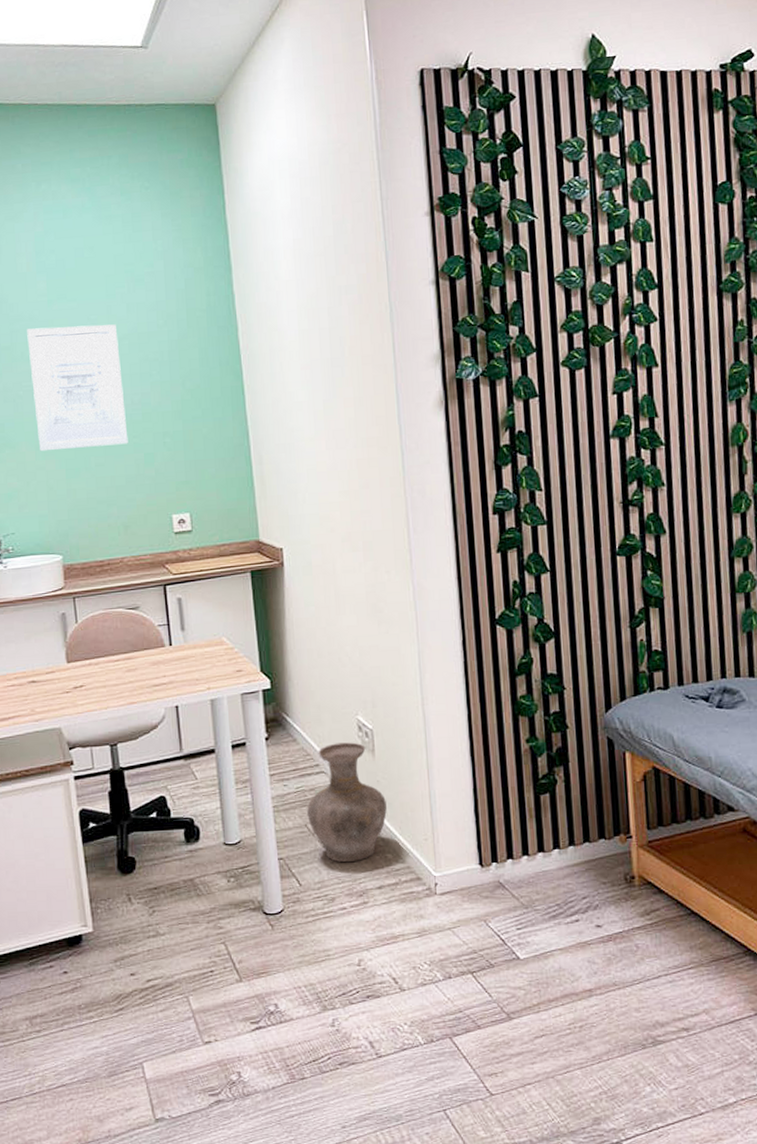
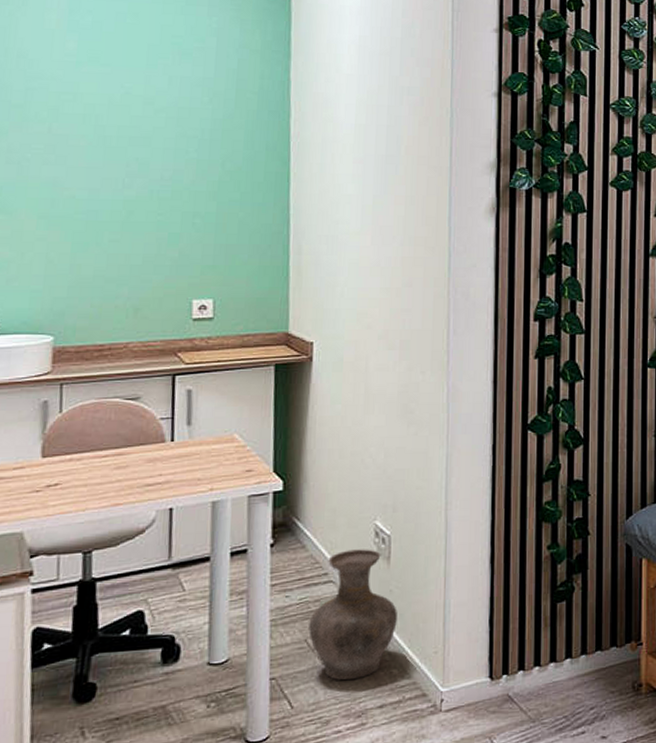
wall art: present [27,324,128,452] -> none [42,88,155,221]

